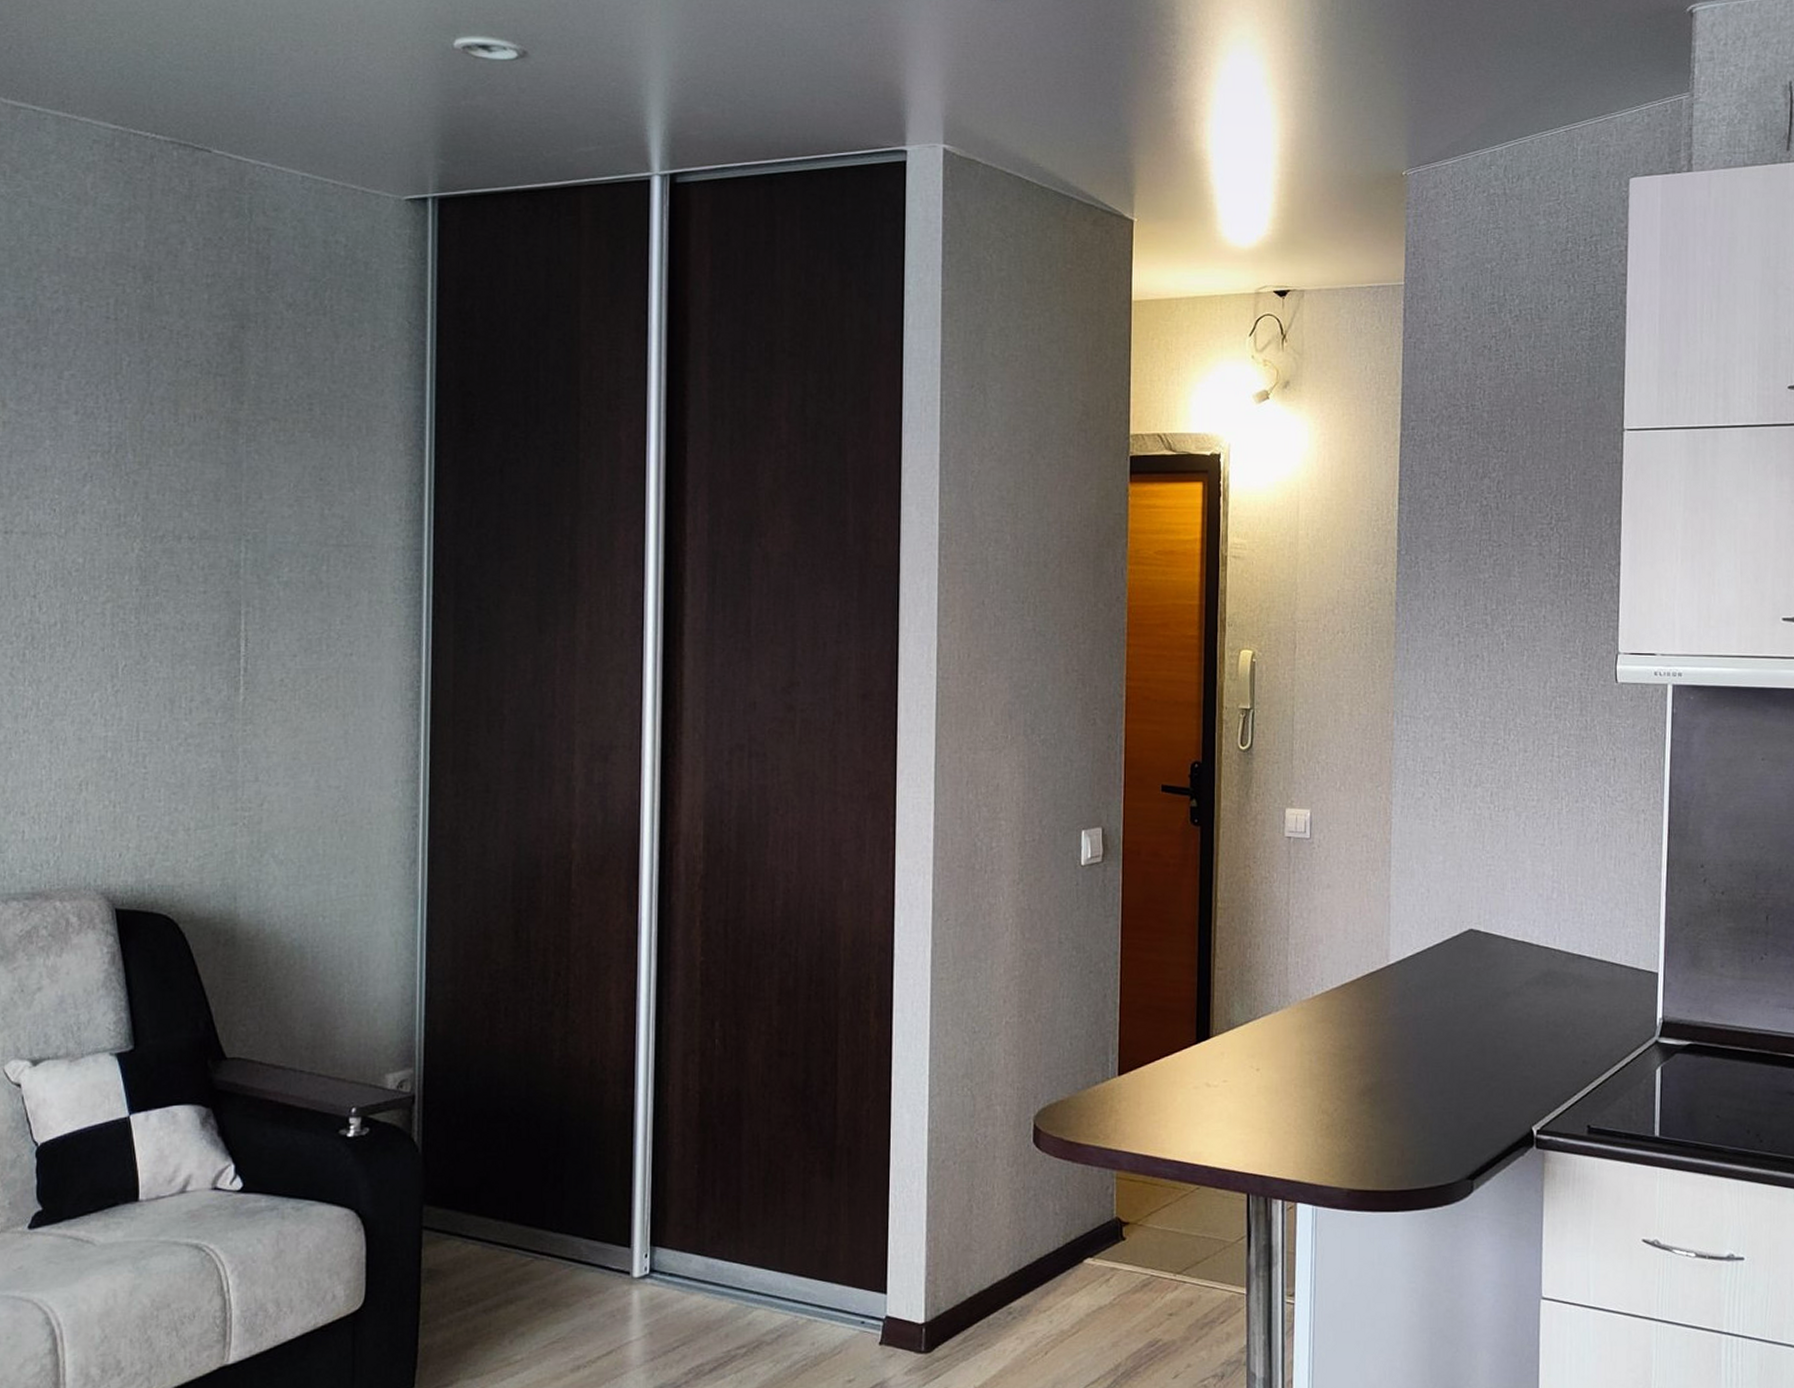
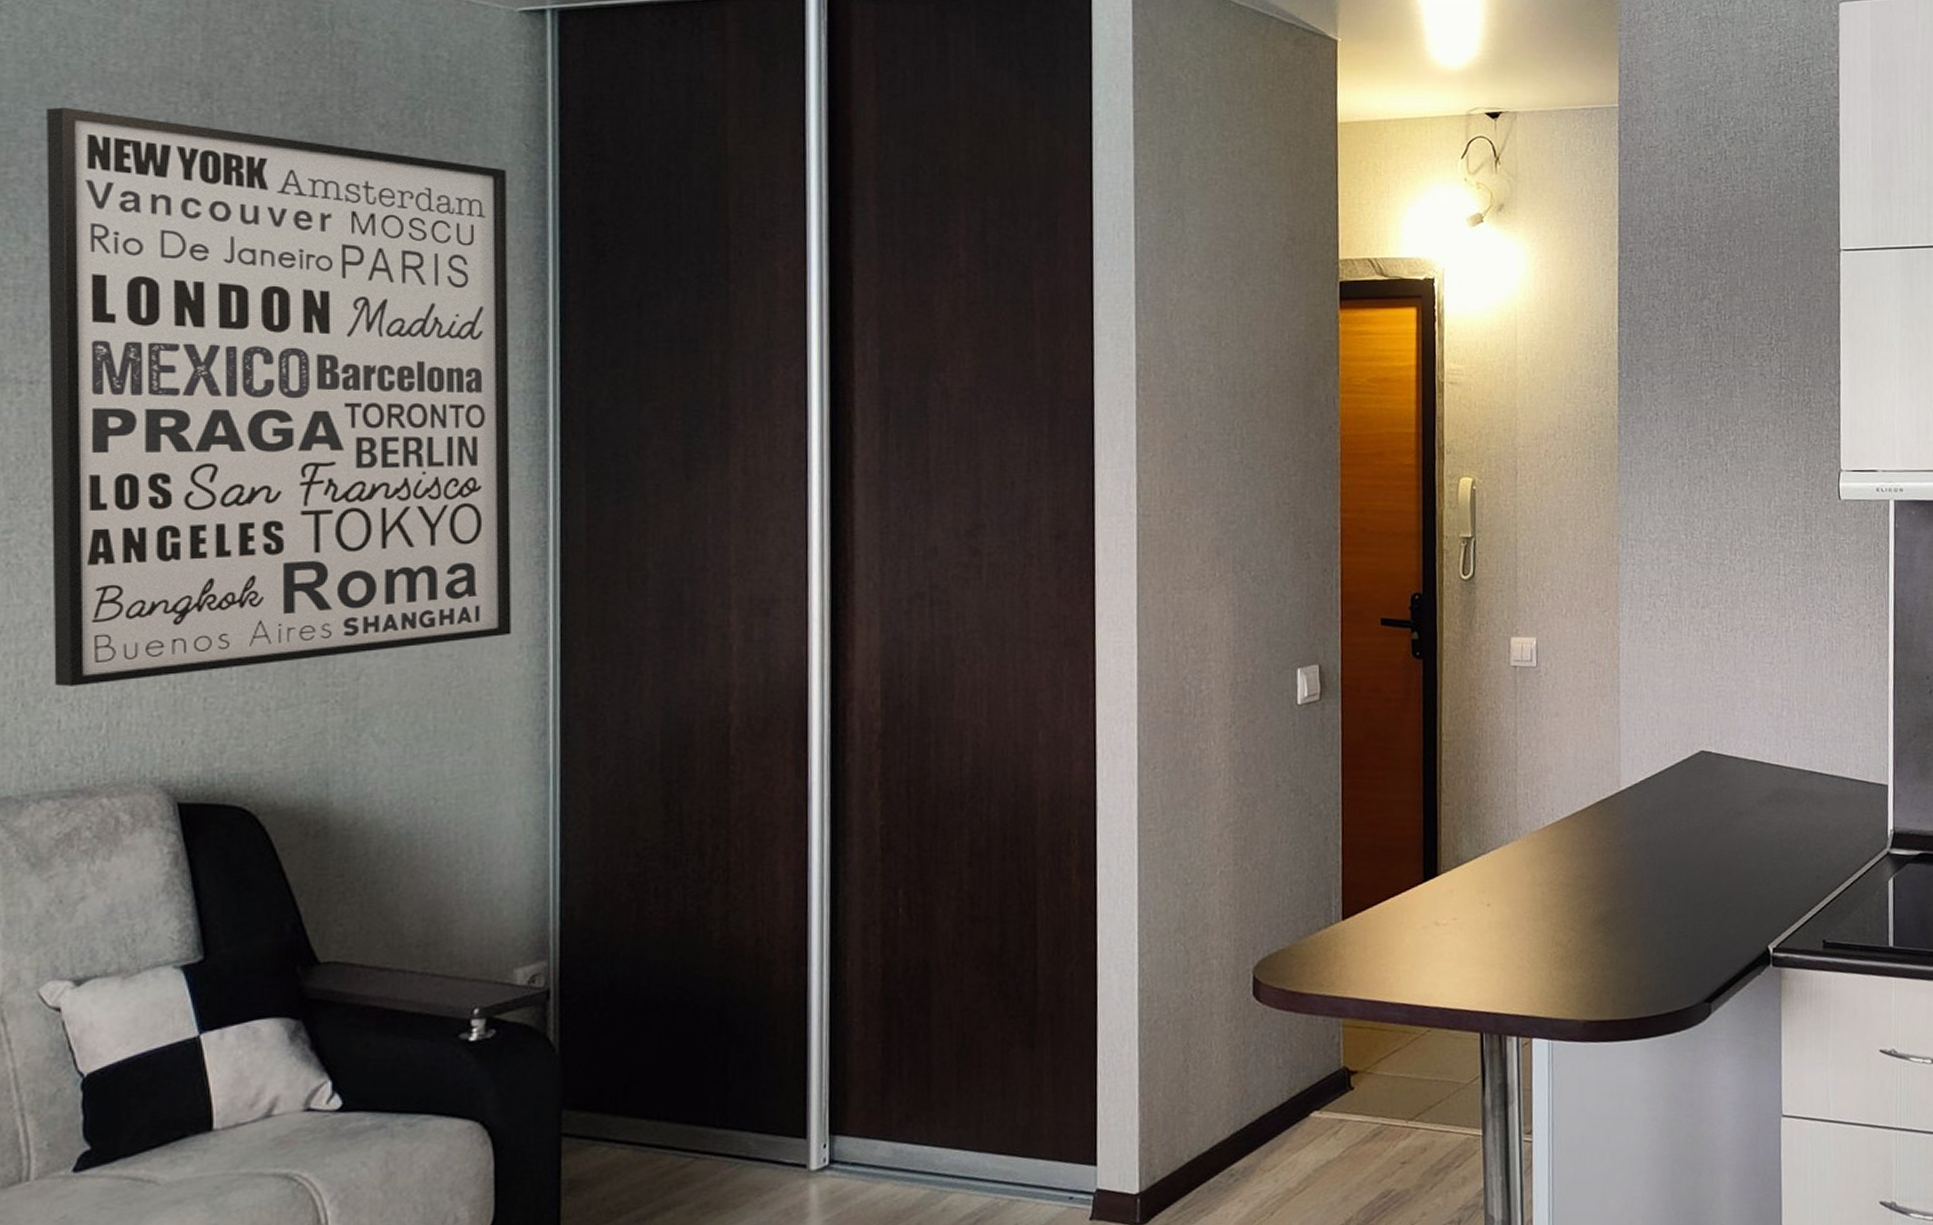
wall art: none [20,288,392,802] -> present [47,107,512,687]

